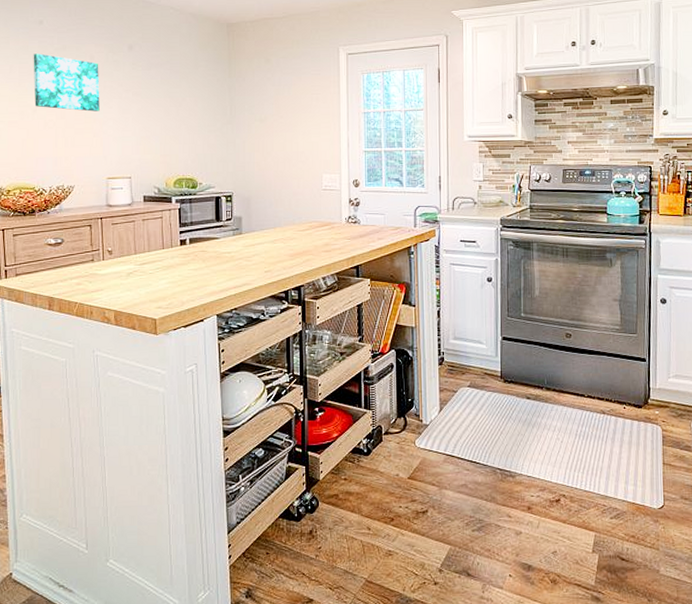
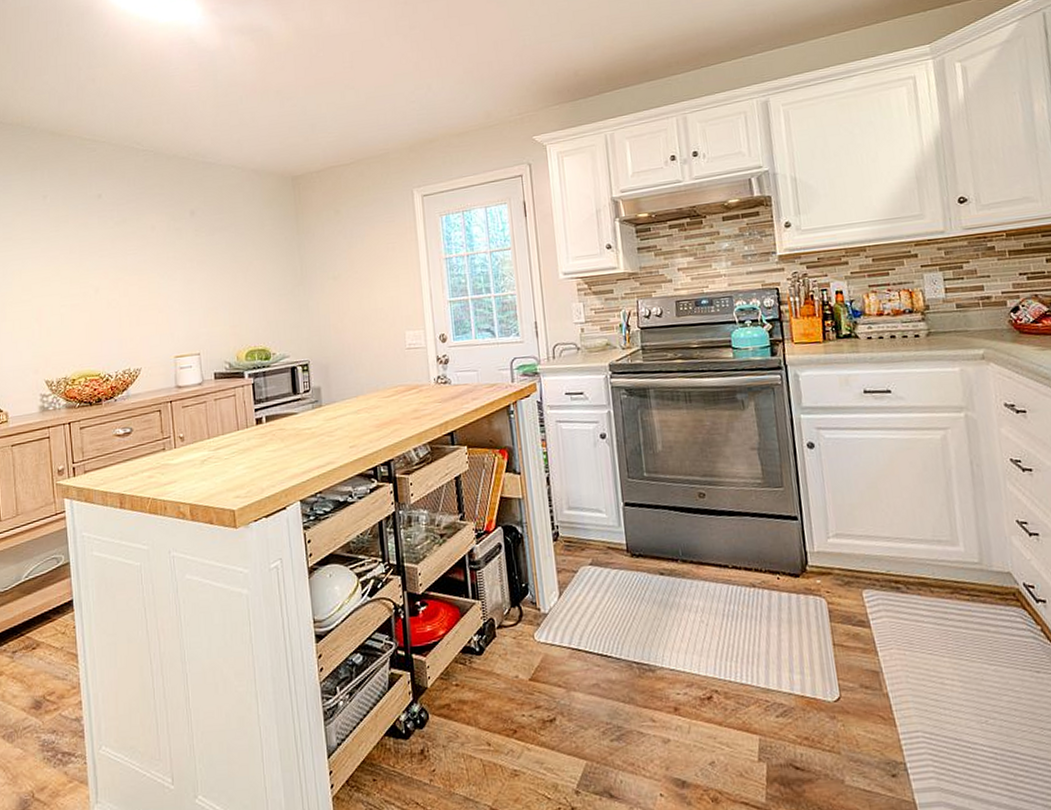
wall art: present [33,53,100,112] -> none [93,229,164,287]

